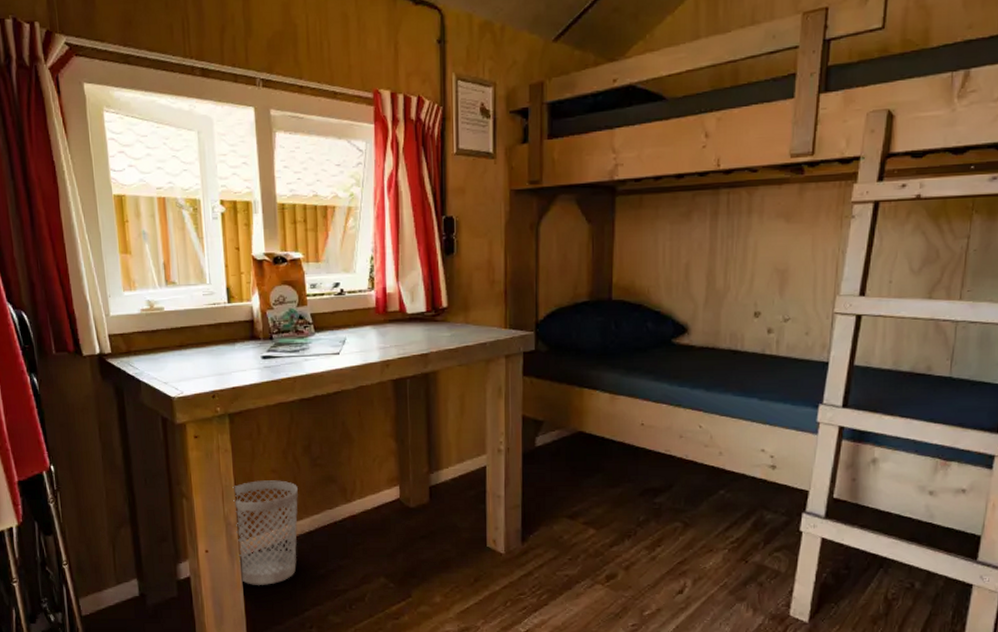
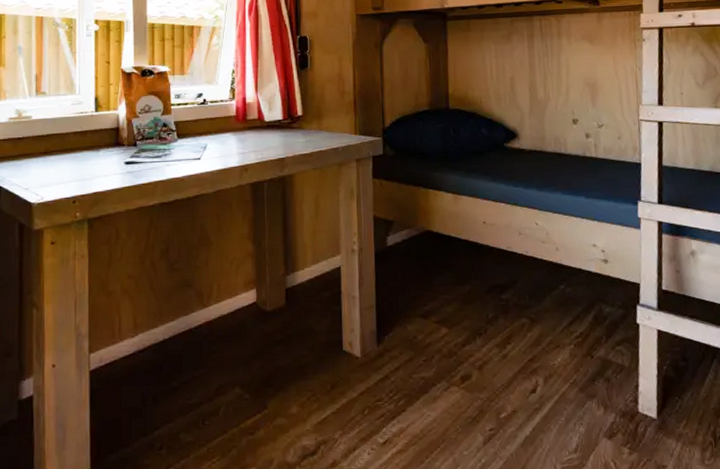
wastebasket: present [232,480,298,585] -> none [86,286,153,402]

